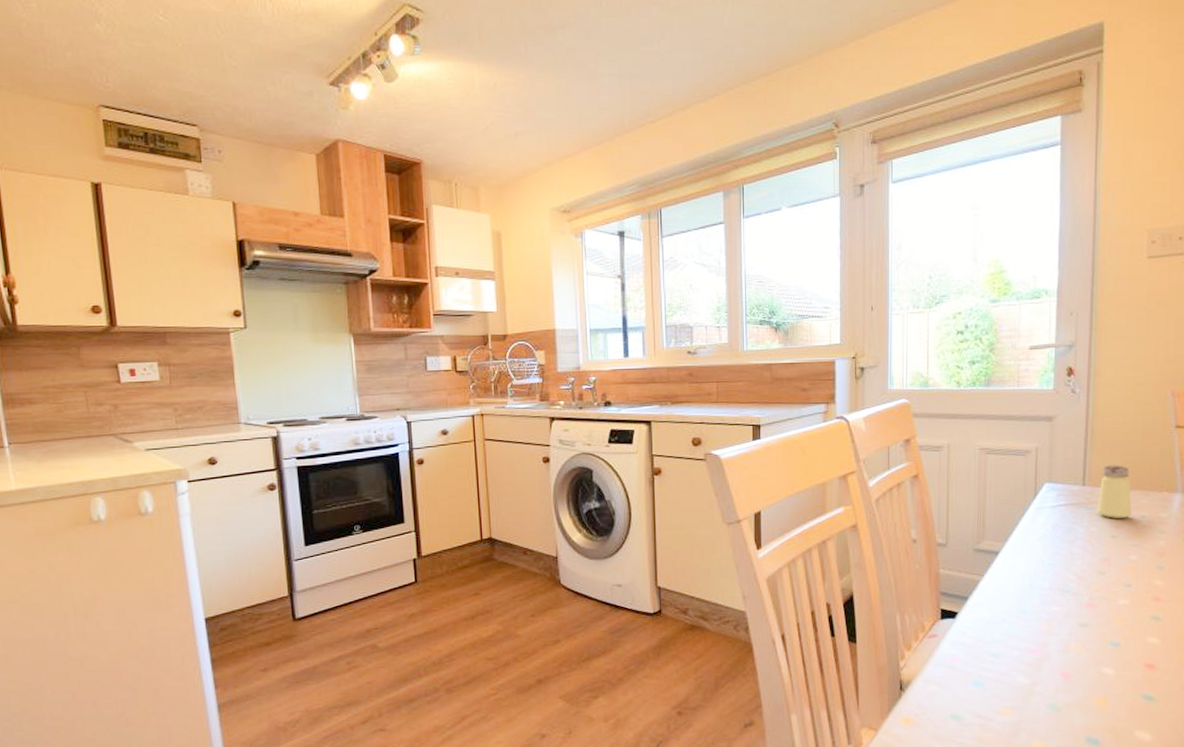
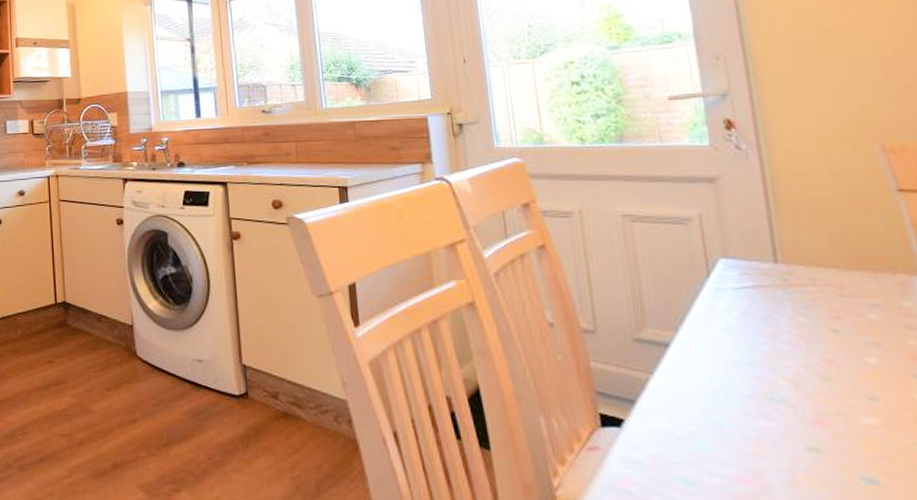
saltshaker: present [1097,465,1132,518] -> none [799,237,857,306]

